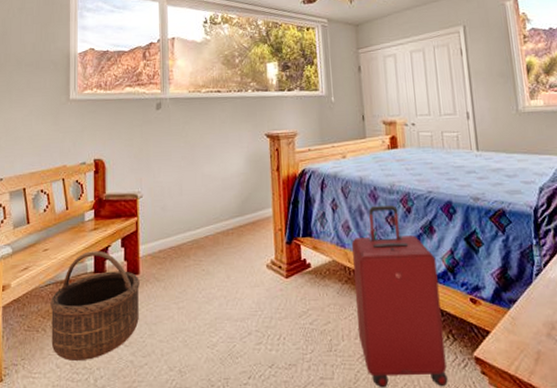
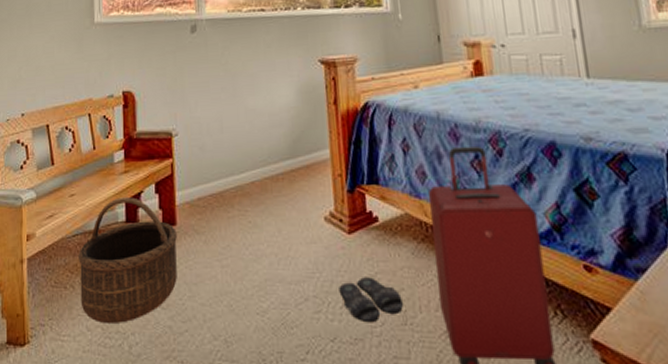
slippers: none [277,313,329,350] -> present [339,277,403,322]

